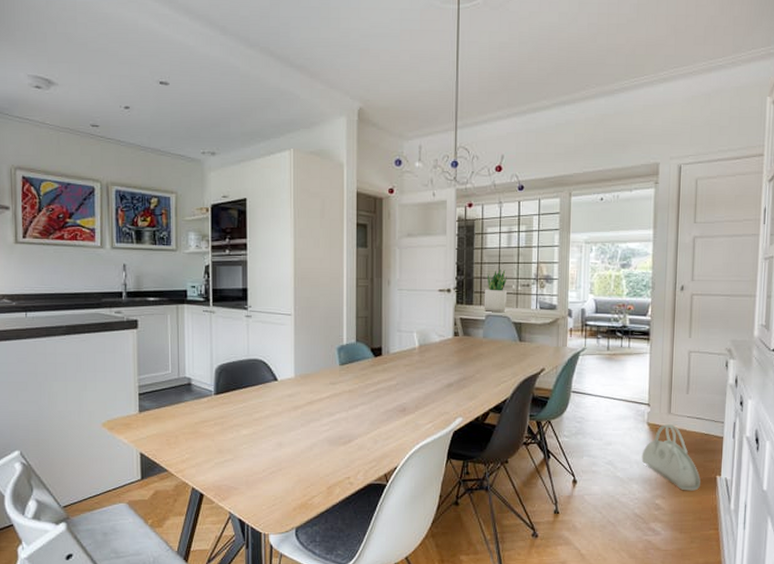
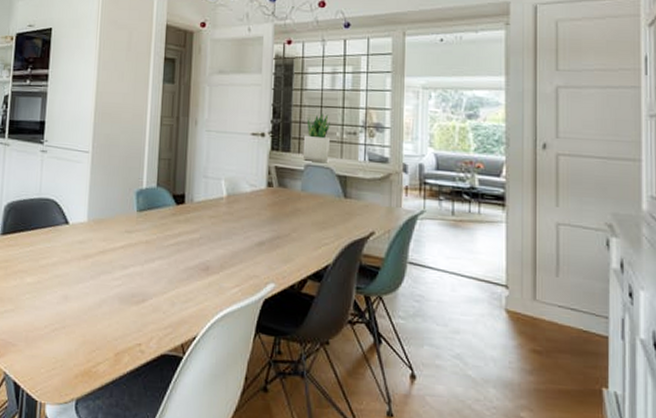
handbag: present [641,423,701,491] -> none [499,312,580,406]

